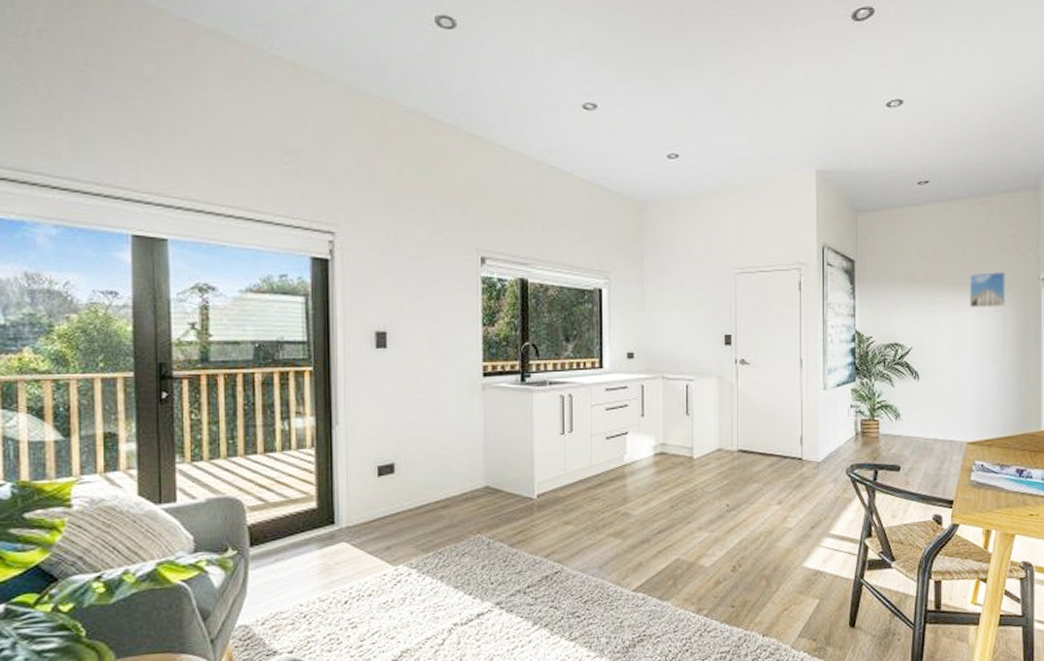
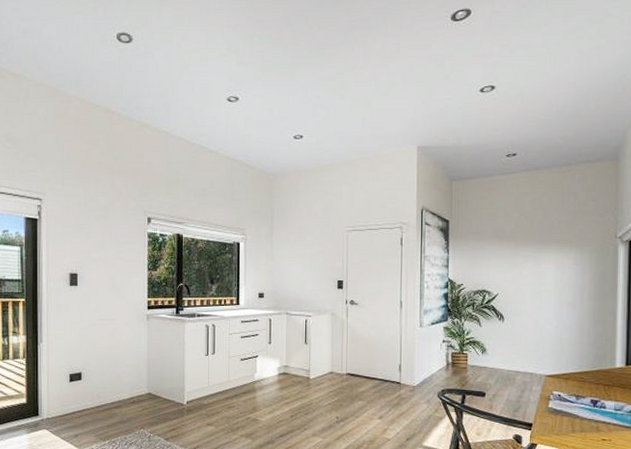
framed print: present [969,271,1005,308] -> none [551,230,585,262]

